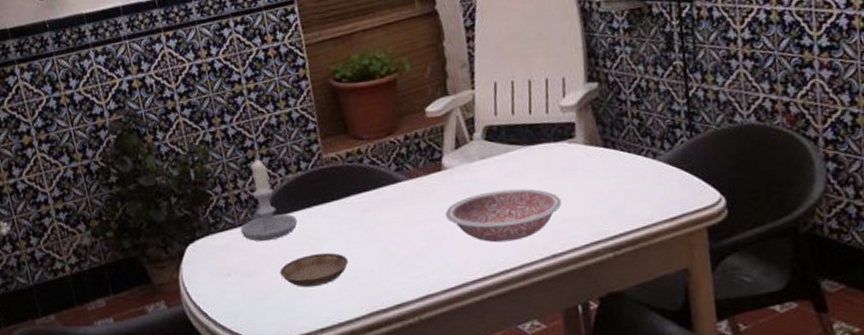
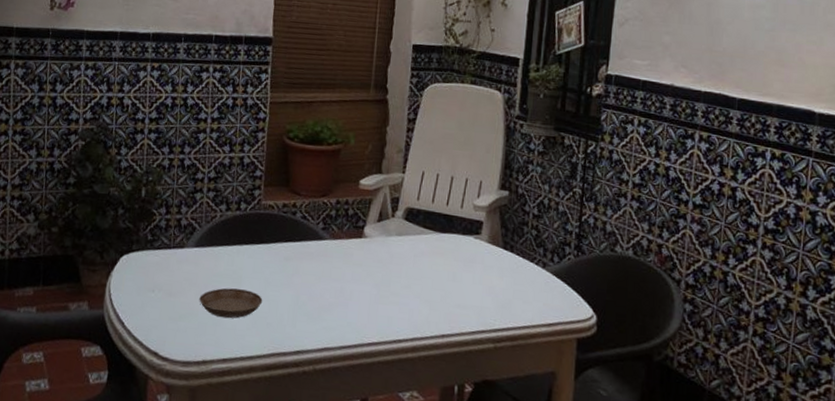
candle: present [240,158,298,242] -> none [173,191,227,267]
bowl: present [445,188,562,243] -> none [357,265,459,315]

